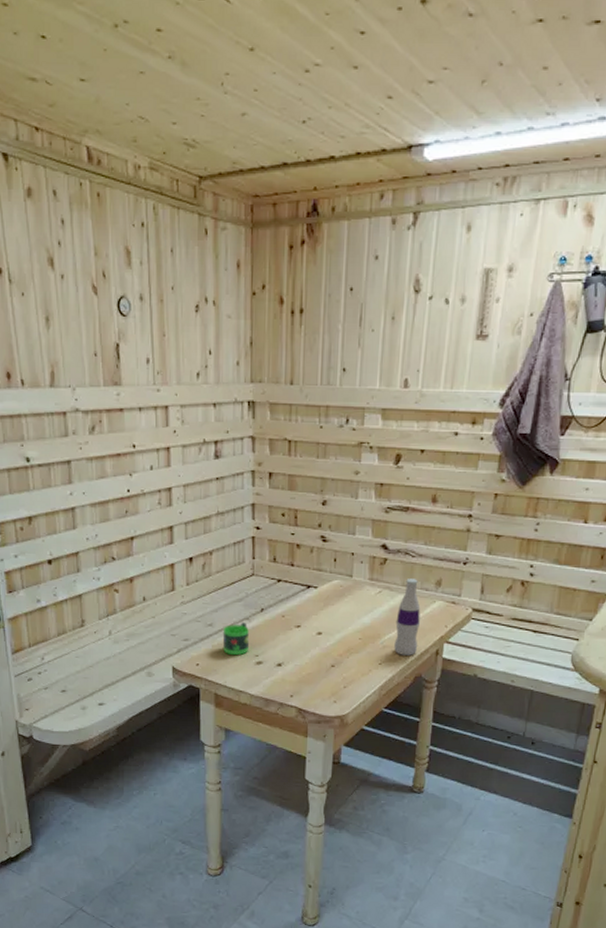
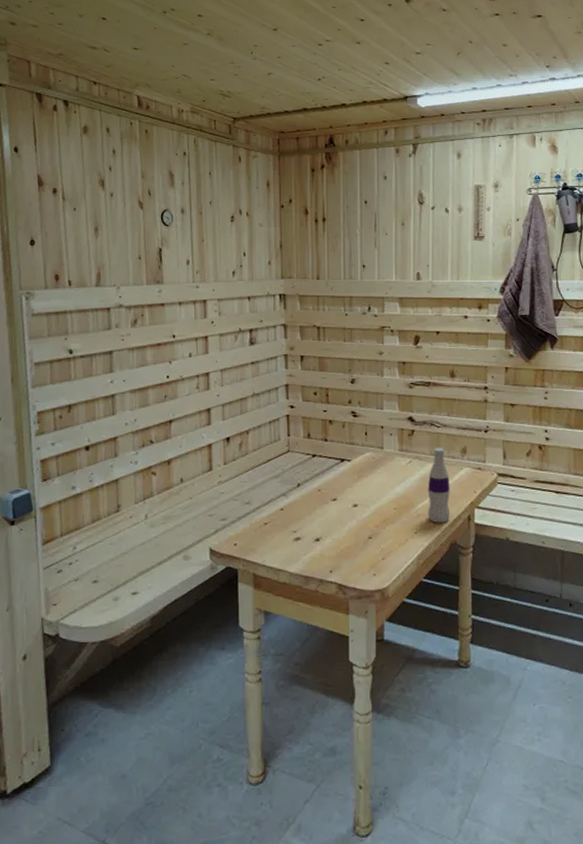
mug: present [222,622,250,656] -> none [260,499,287,533]

